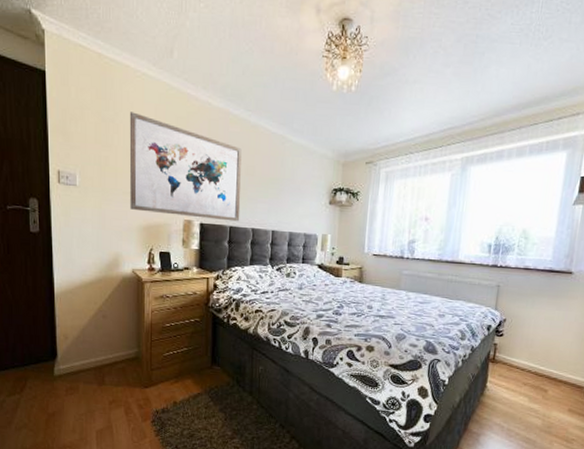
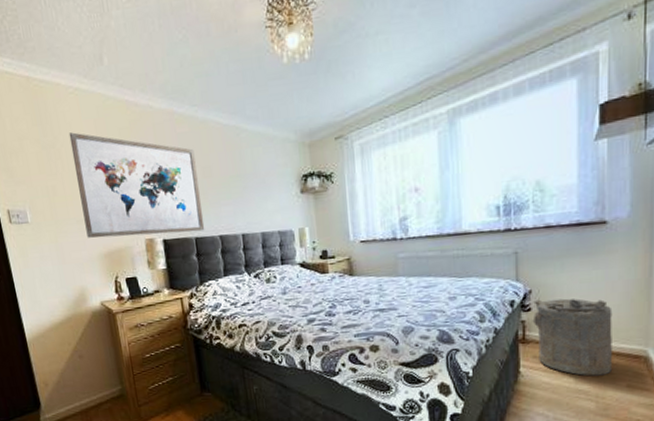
laundry hamper: none [502,327,567,399] -> present [532,298,613,376]

